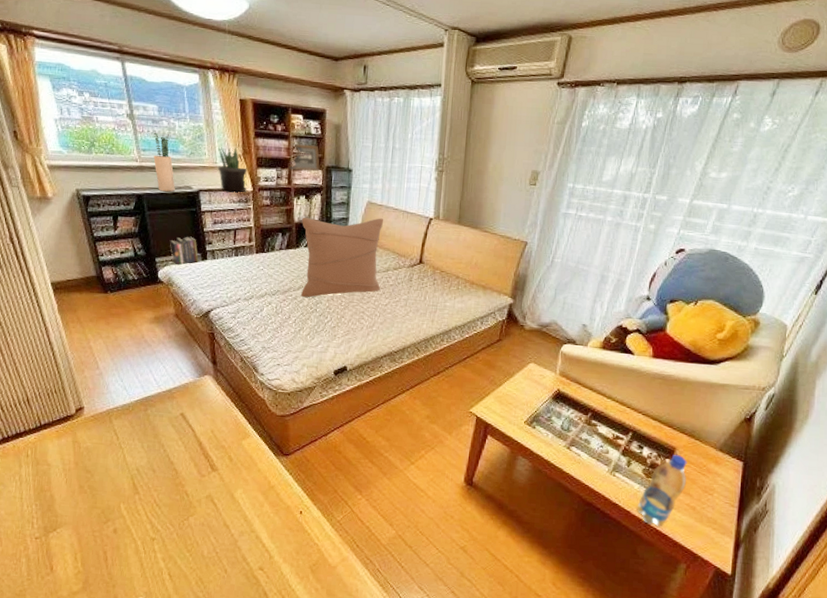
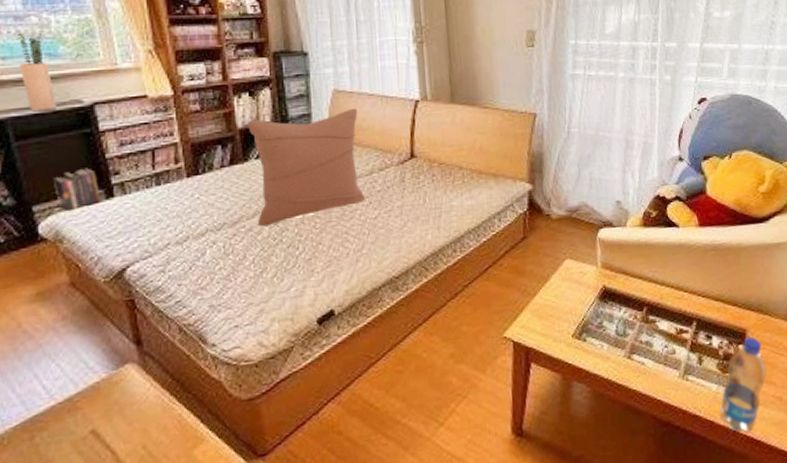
planter: present [218,147,247,193] -> none [118,40,164,101]
picture frame: present [288,143,320,171] -> none [221,27,264,62]

